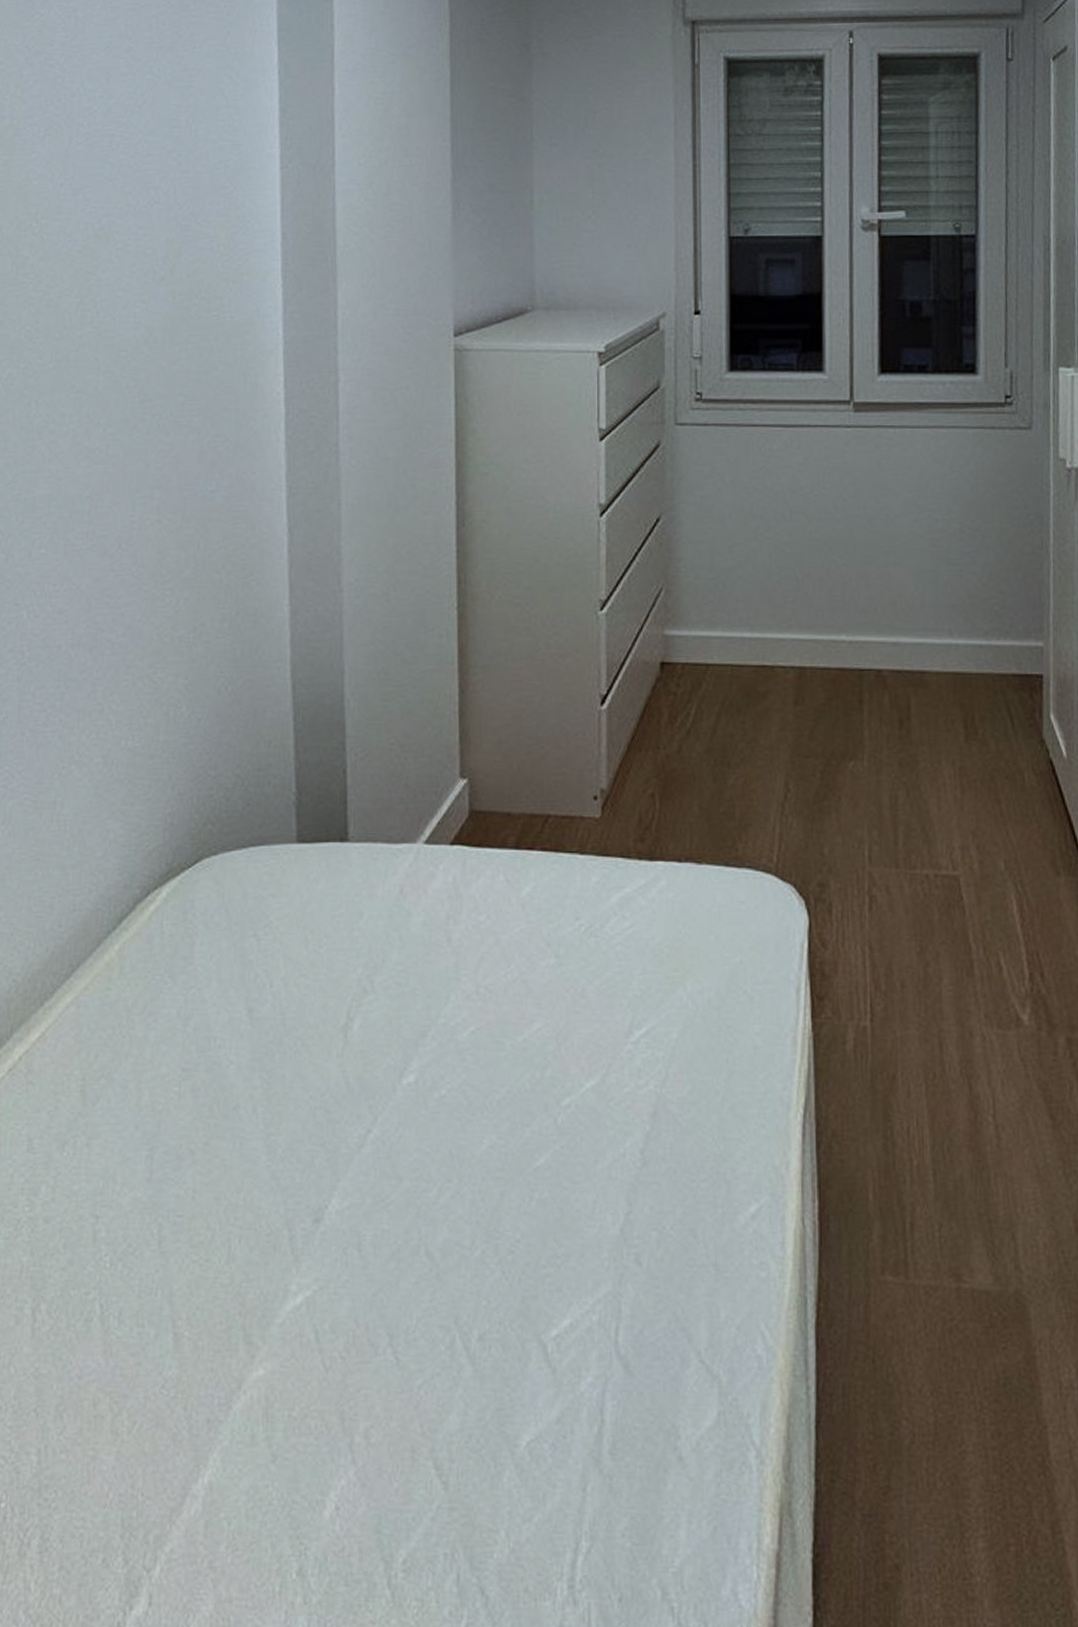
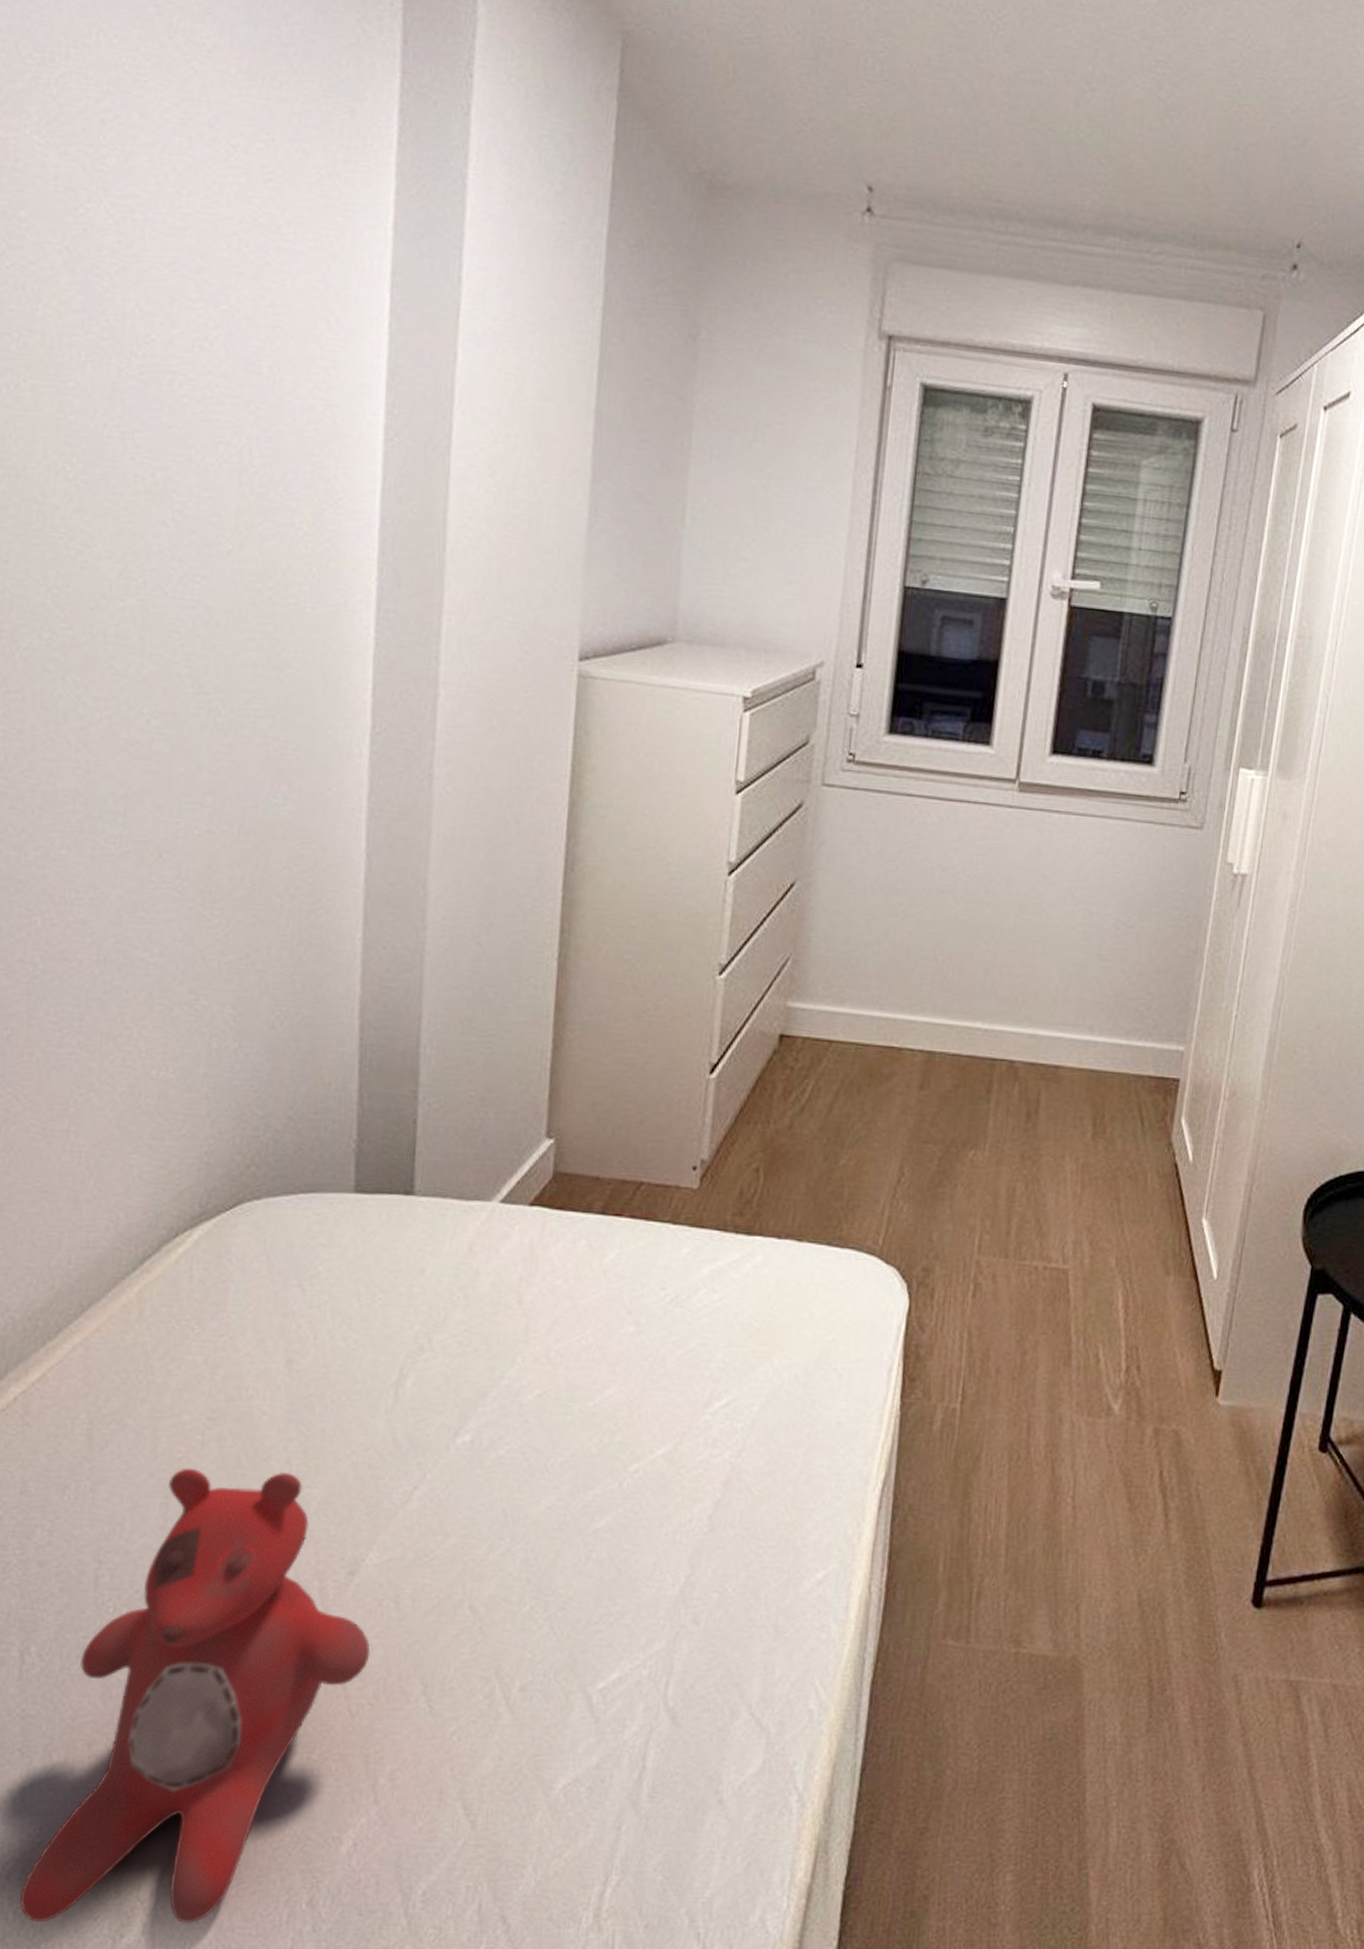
stuffed bear: none [39,1119,339,1594] -> present [19,1467,371,1923]

